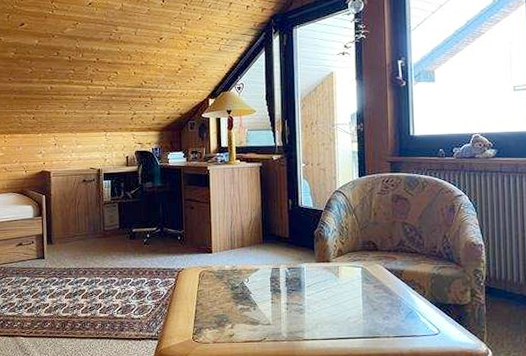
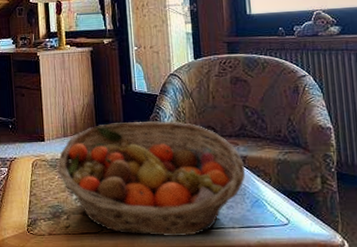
fruit basket: none [224,235,402,346] -> present [58,120,246,237]

